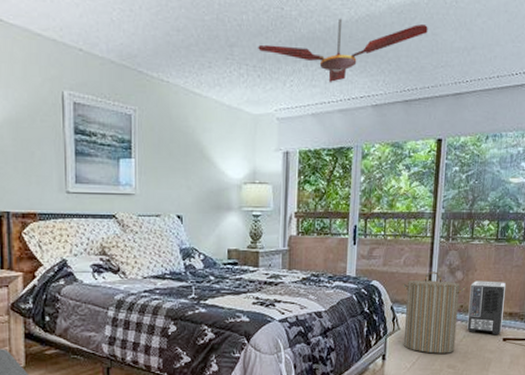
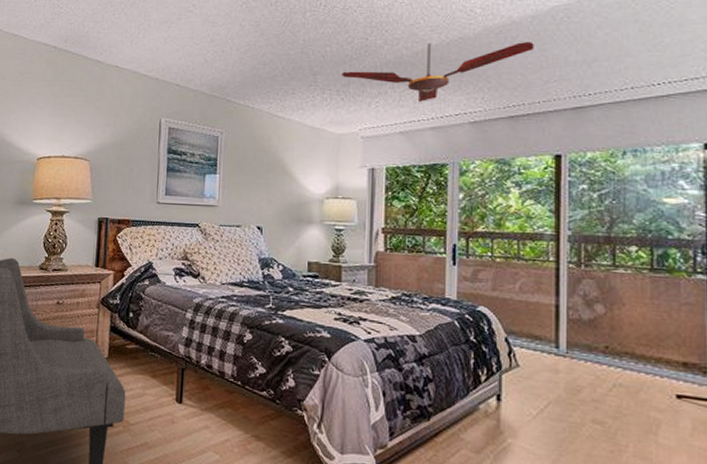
laundry hamper: present [402,271,467,354] -> none [519,301,612,405]
air purifier: present [467,281,506,334] -> none [617,317,673,389]

